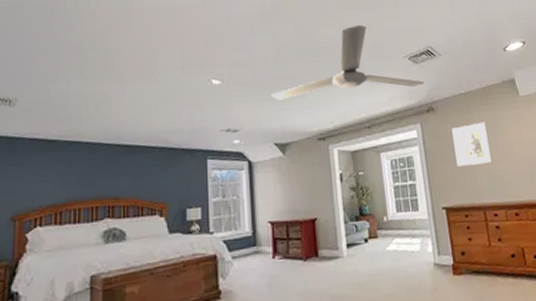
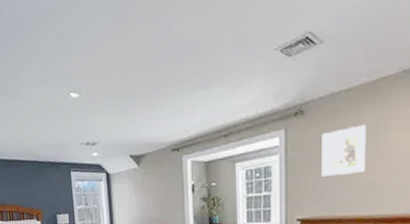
ceiling fan: present [271,24,425,100] -> none [126,12,297,111]

